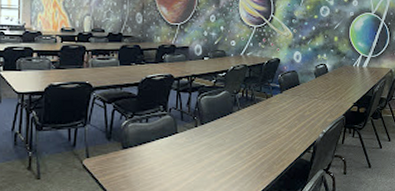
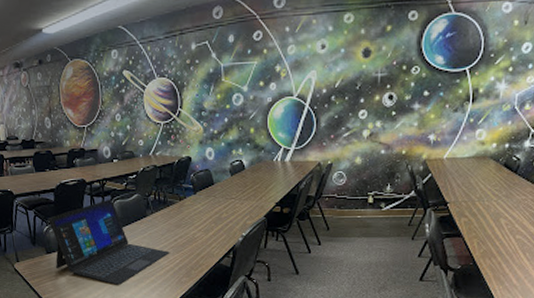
laptop: none [128,95,254,181] -> present [48,199,170,285]

